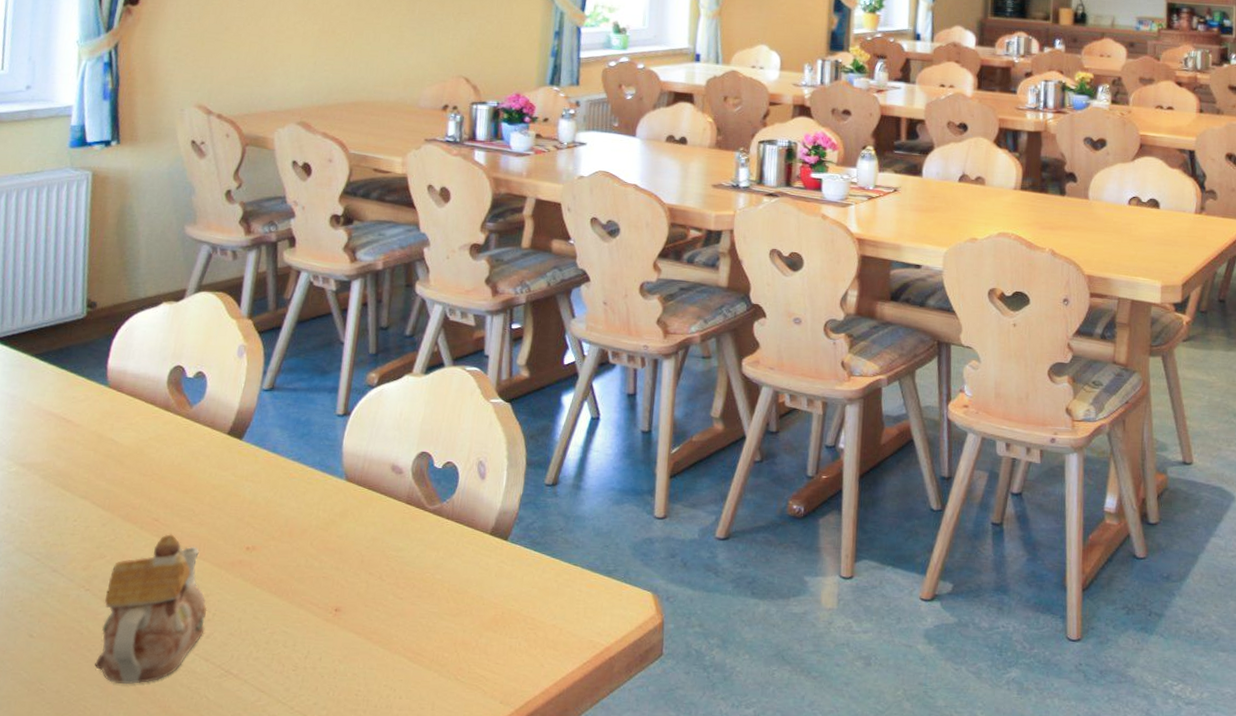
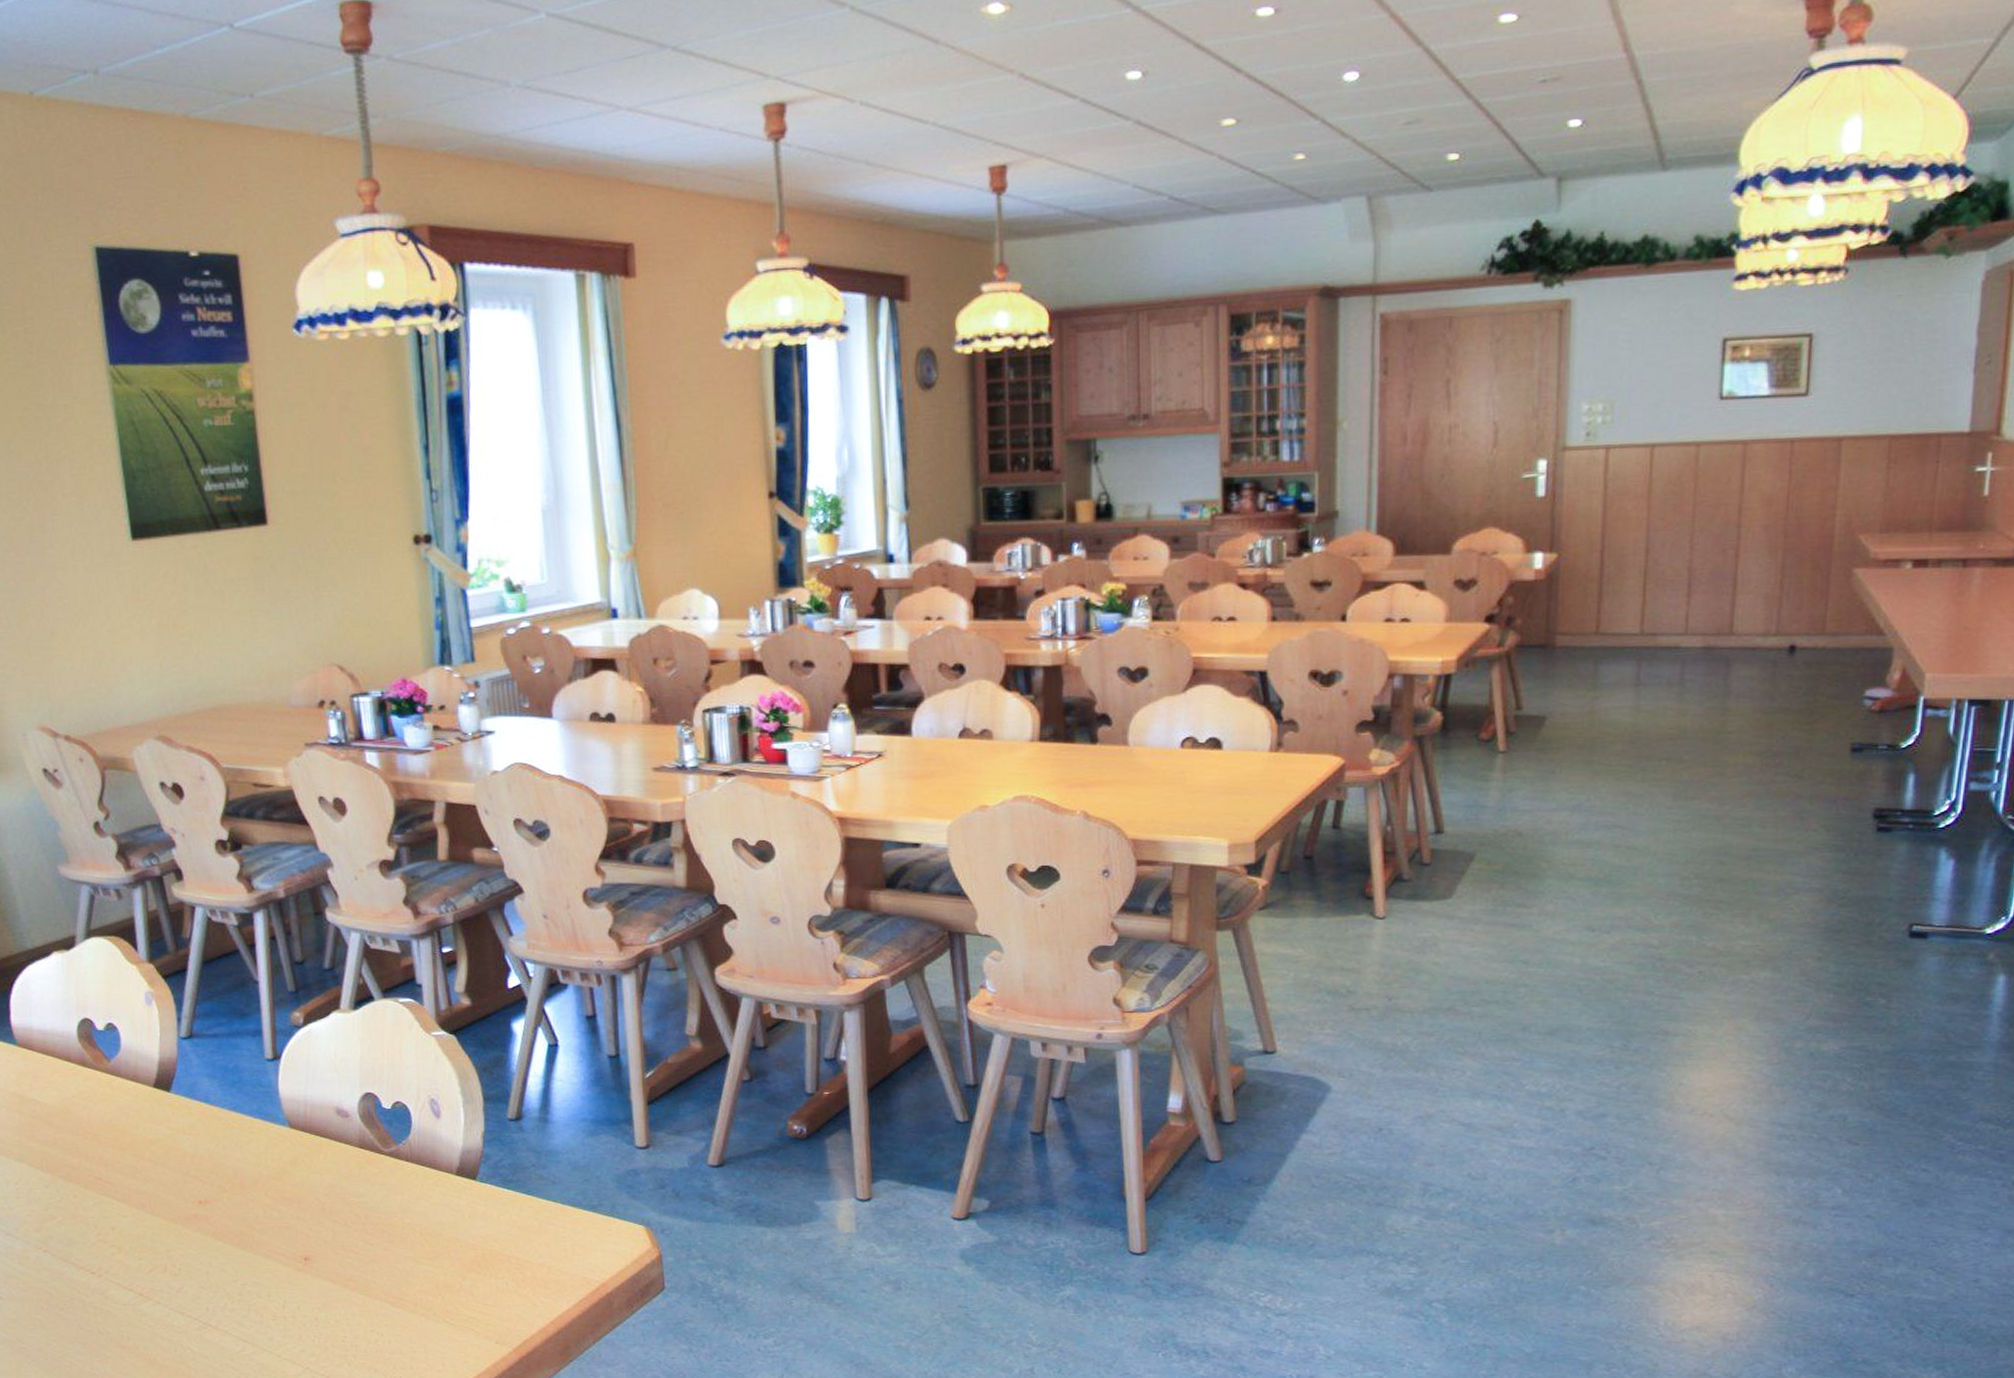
teapot: present [95,534,207,684] -> none [64,1192,174,1339]

